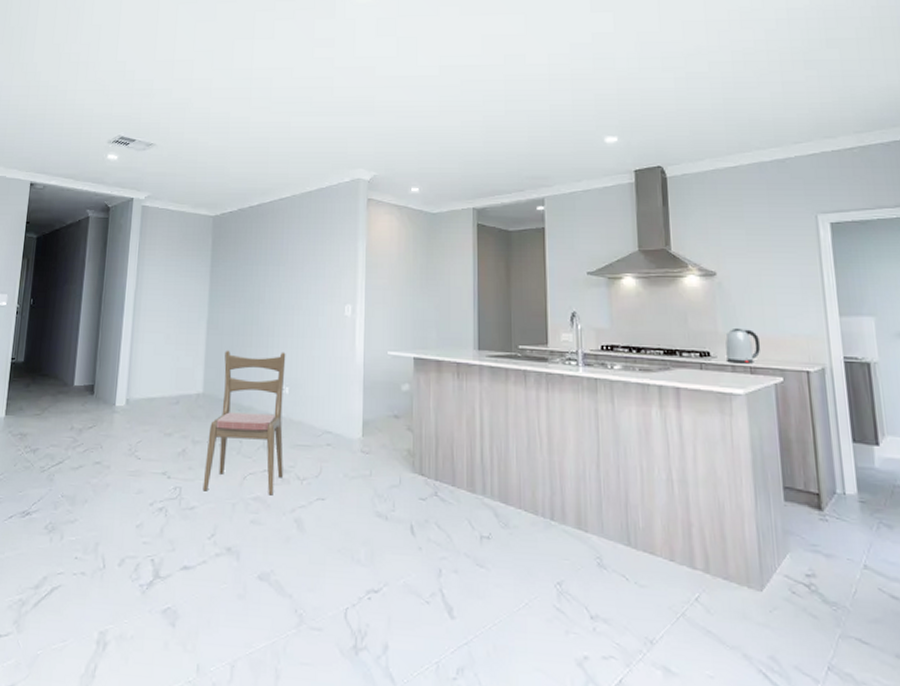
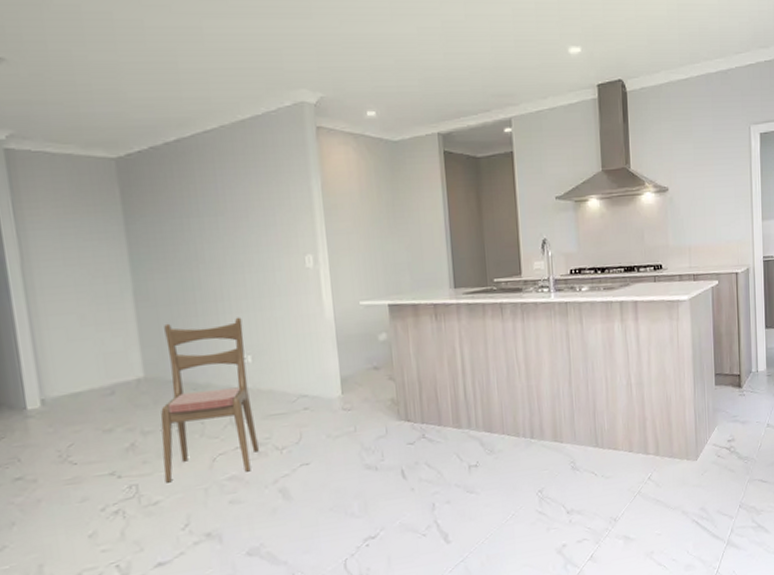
kettle: present [725,327,761,364] -> none [675,239,702,273]

